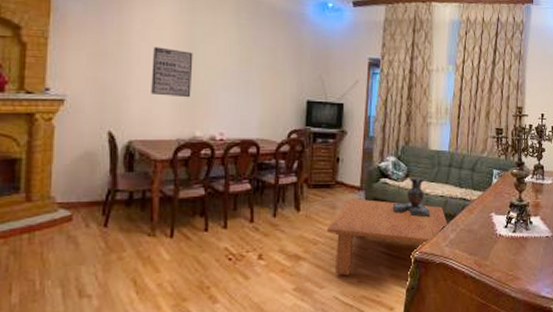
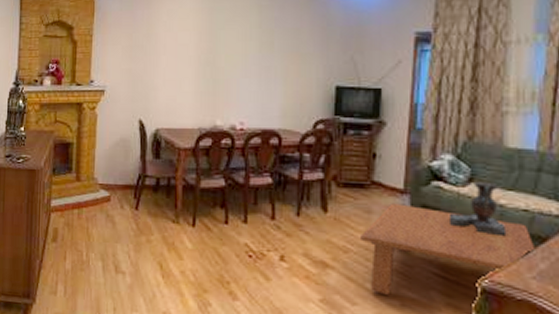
wall art: present [151,46,193,98] -> none [176,36,214,86]

